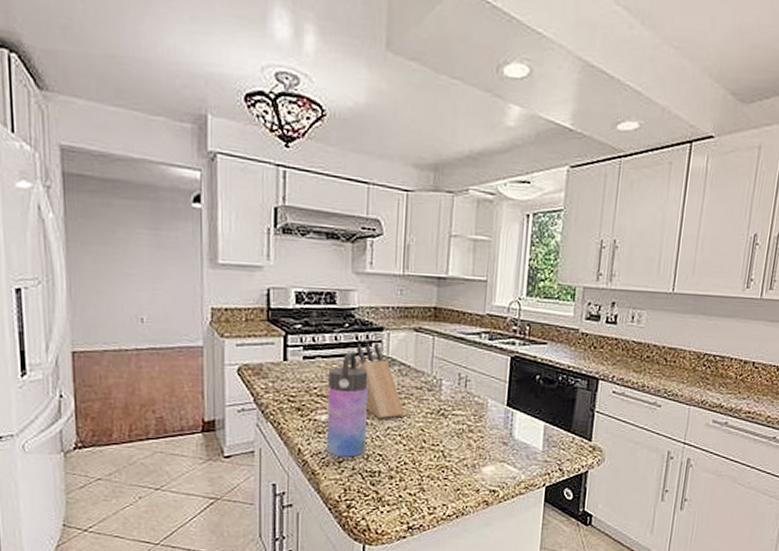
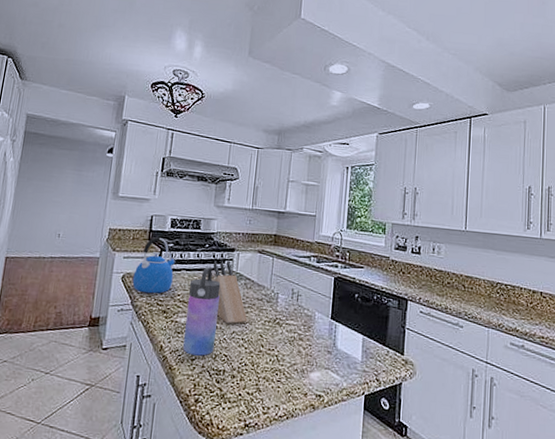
kettle: none [252,316,306,388] -> present [132,236,175,294]

